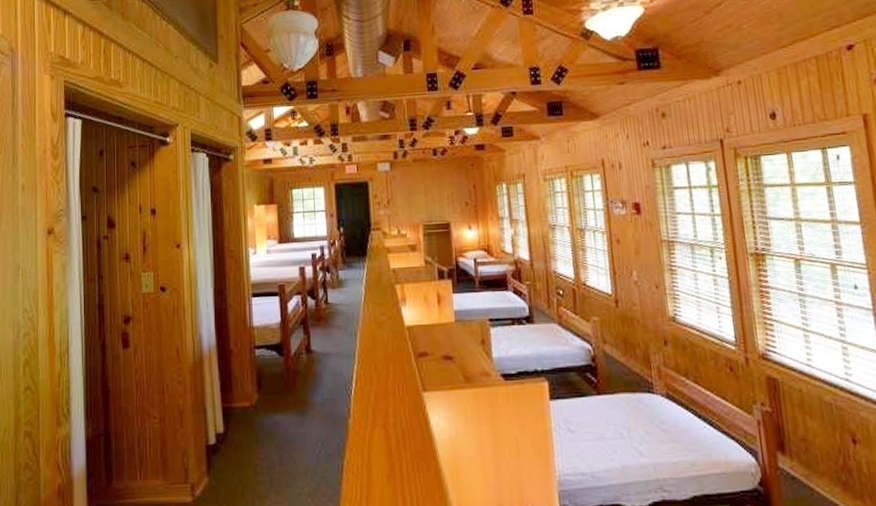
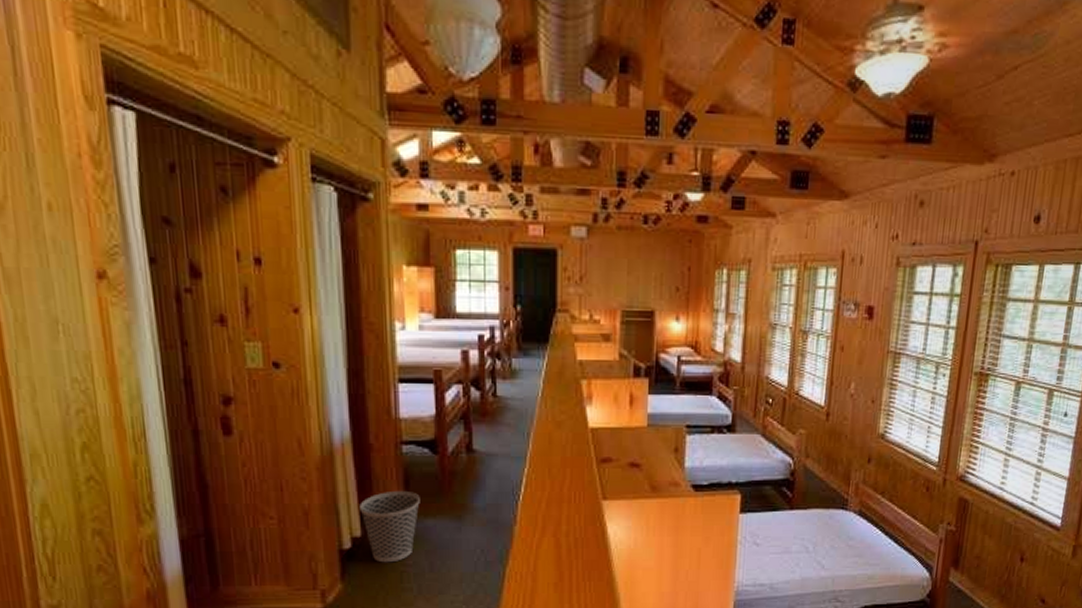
wastebasket: none [222,389,270,457] -> present [360,490,420,563]

